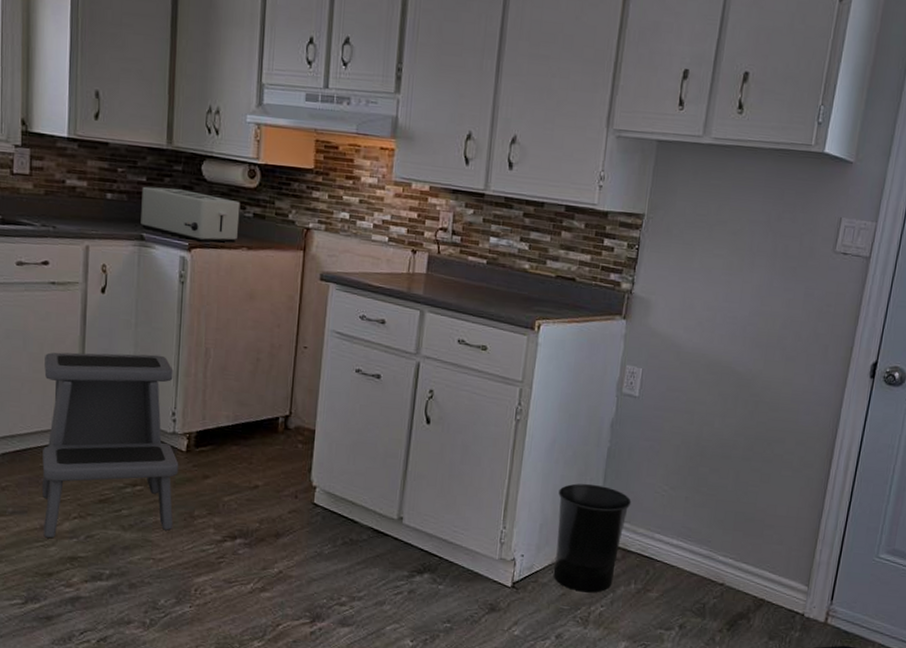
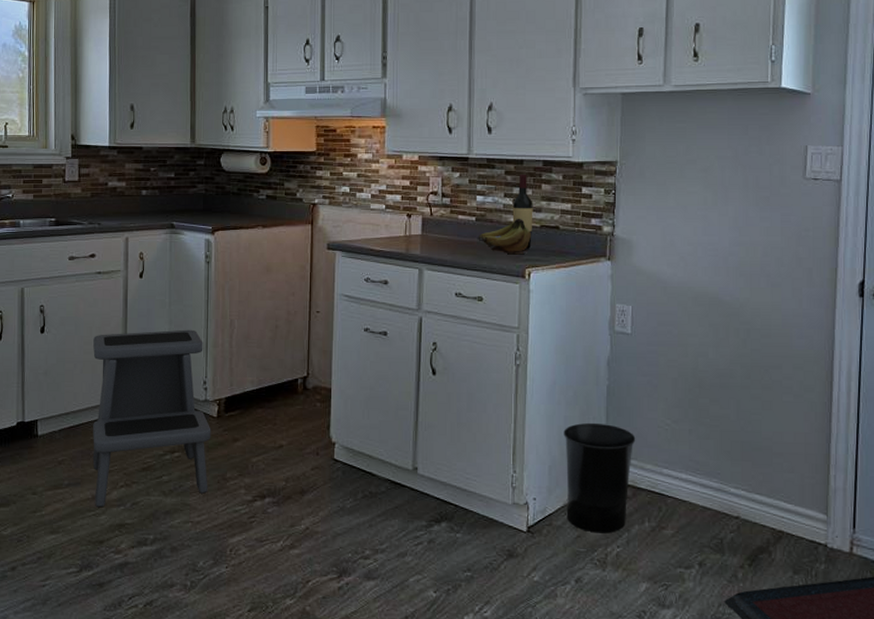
toaster: present [141,186,241,244] -> none [171,181,255,226]
fruit: none [487,265,546,305] -> present [478,218,532,255]
wine bottle: none [526,217,551,299] -> present [512,174,533,249]

